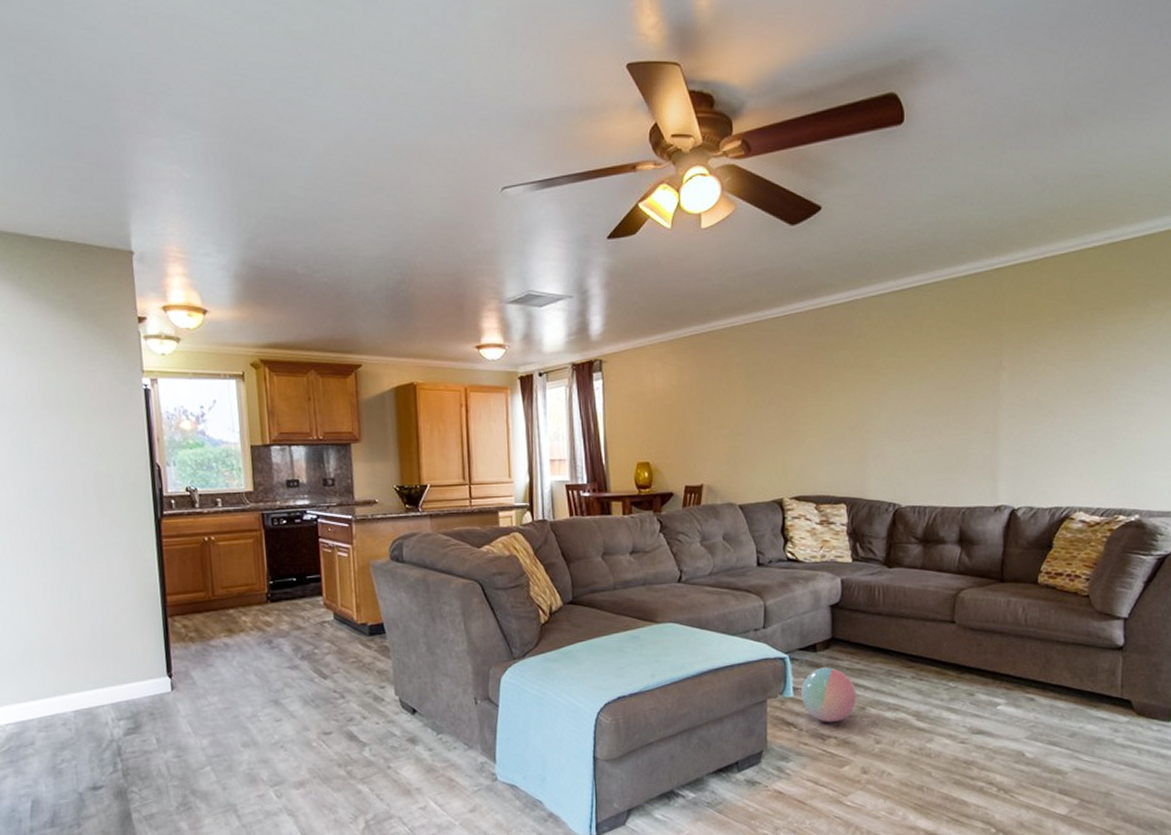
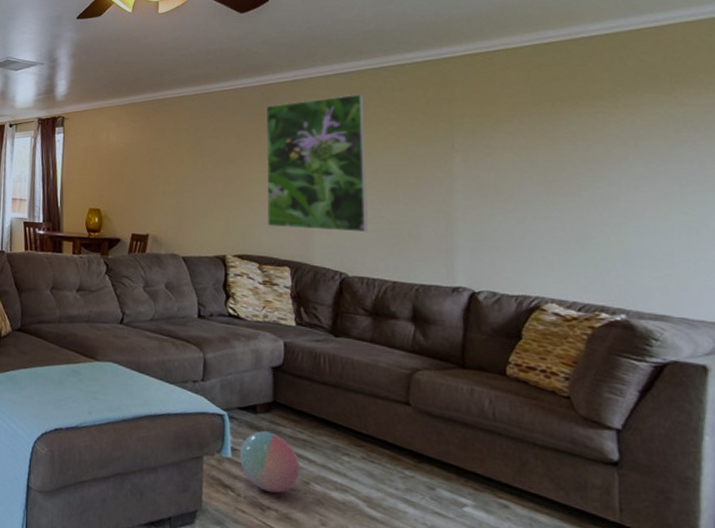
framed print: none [820,313,921,463] -> present [265,94,369,233]

